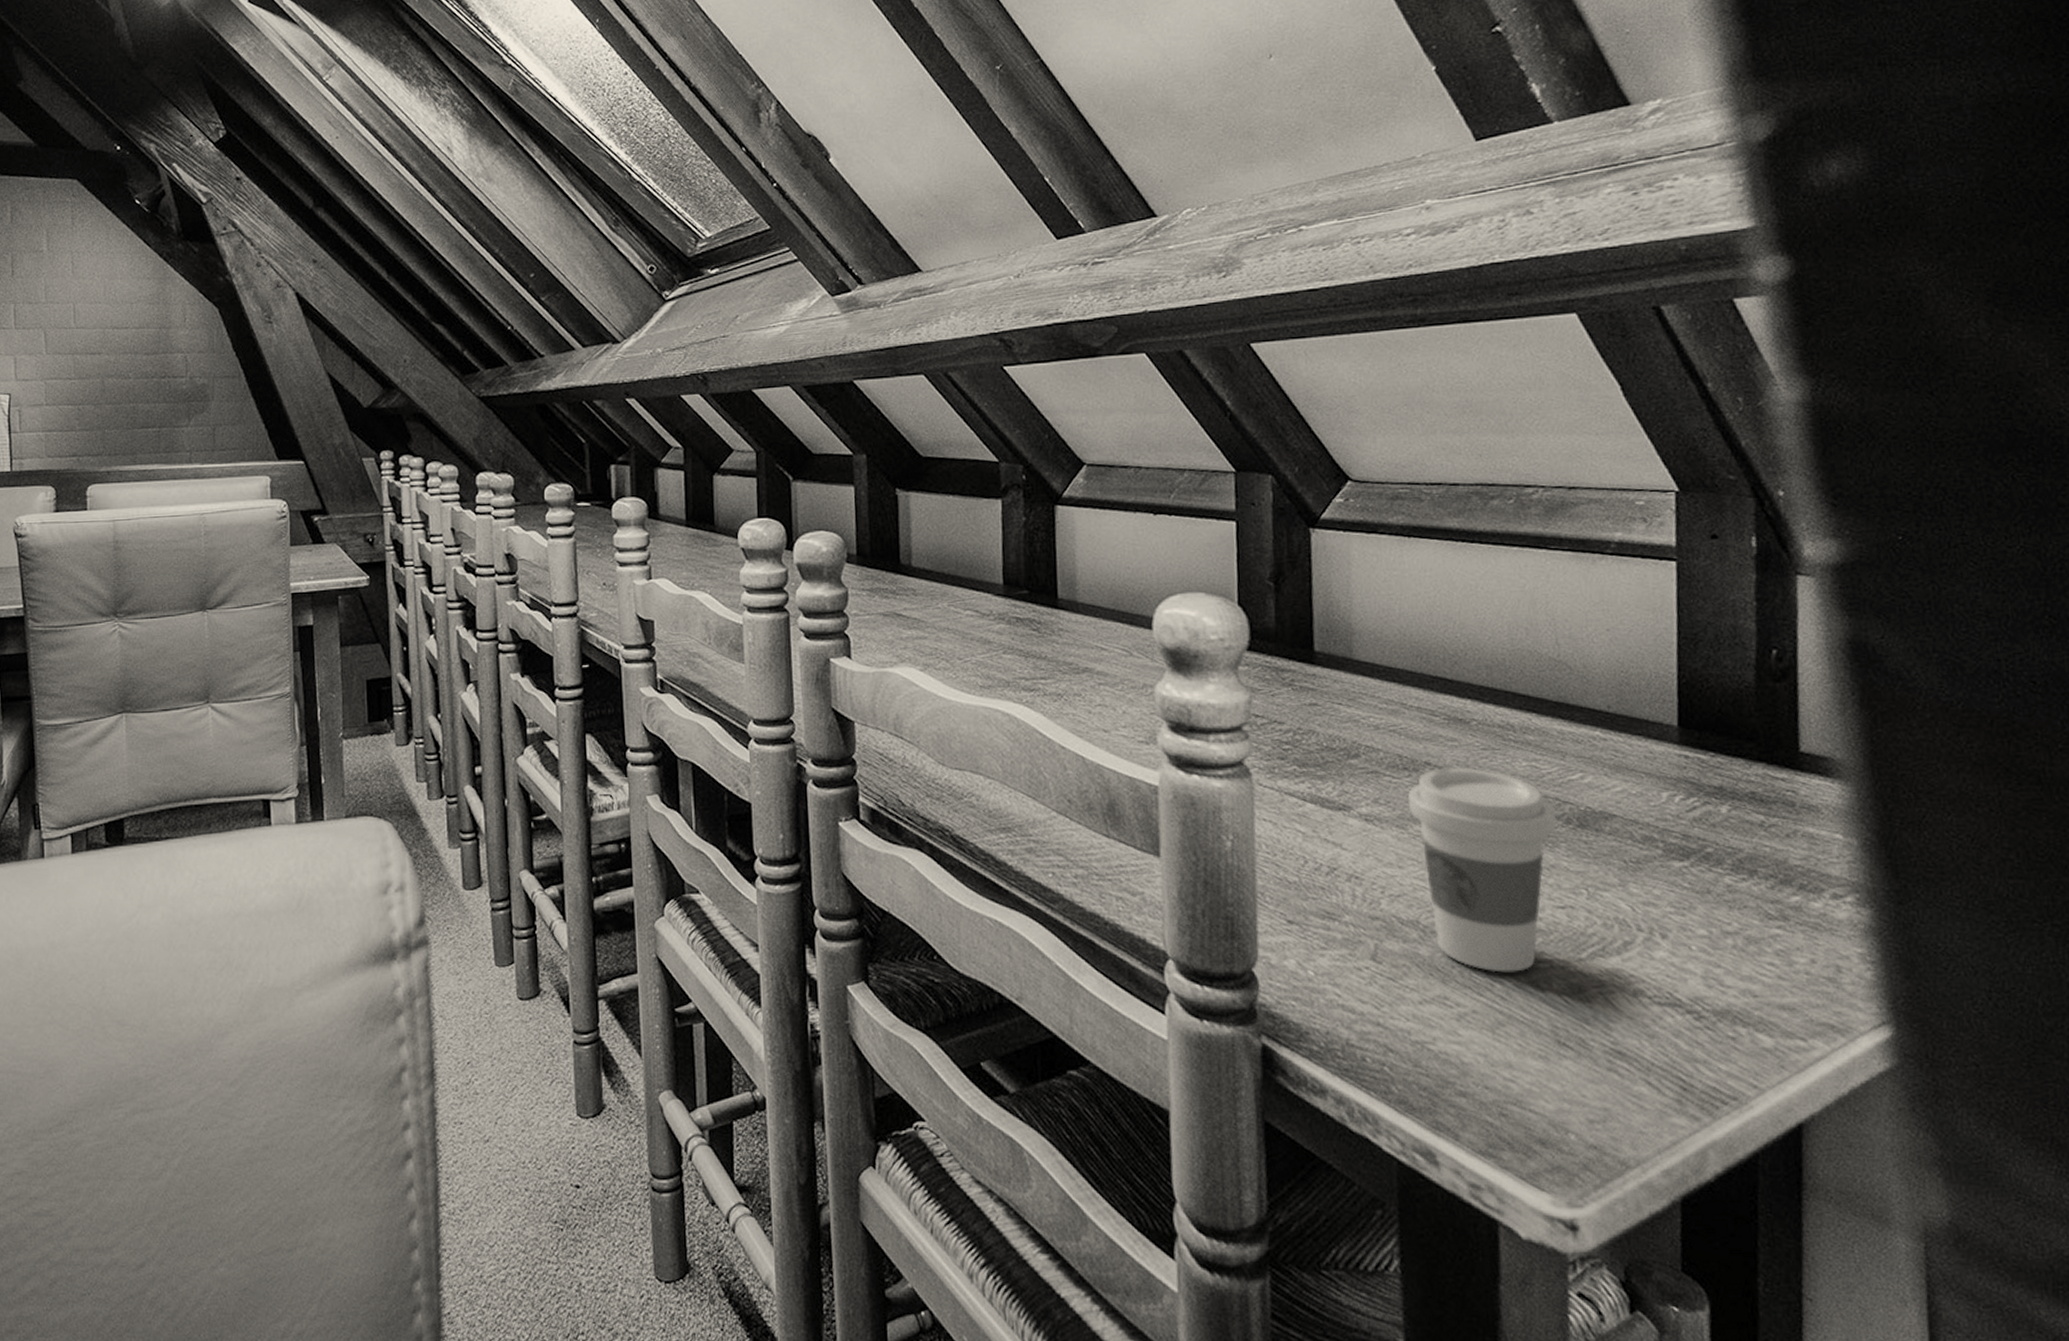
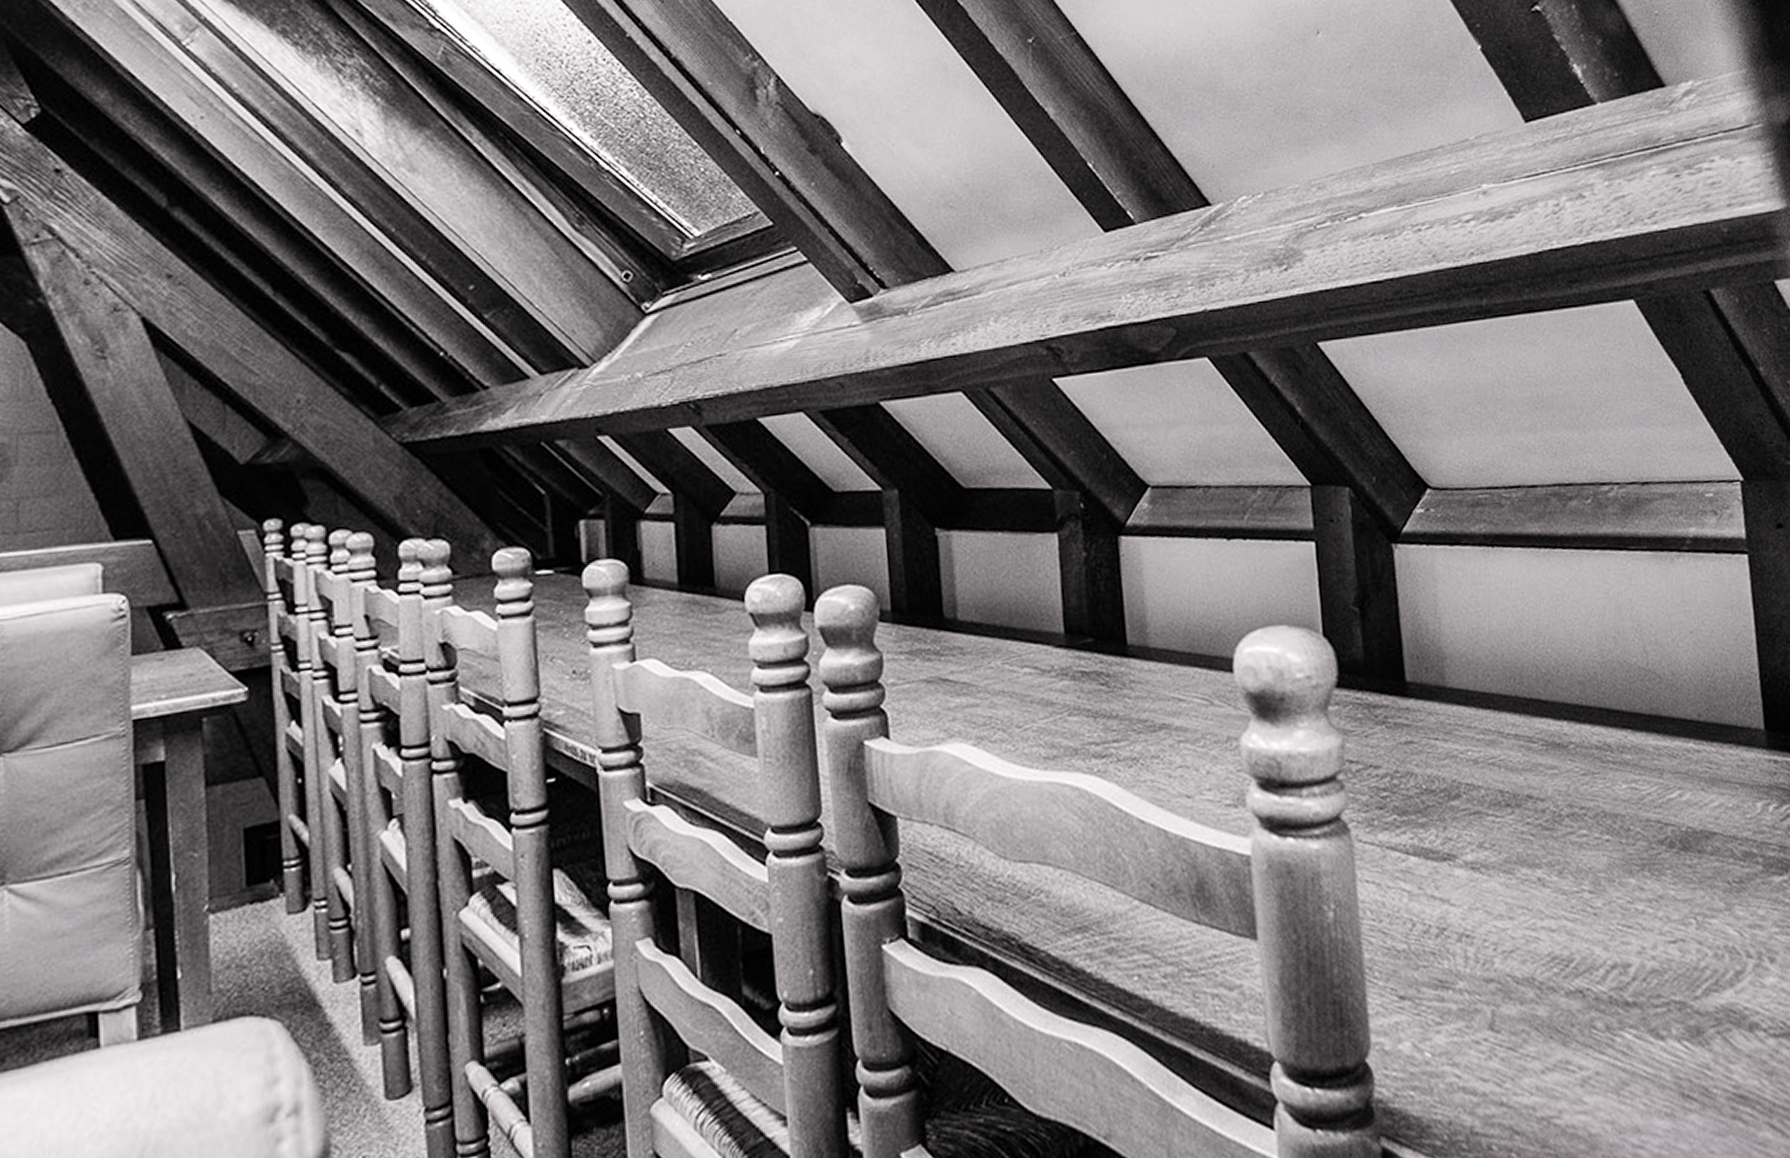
coffee cup: present [1407,767,1556,973] -> none [1511,796,1661,1026]

